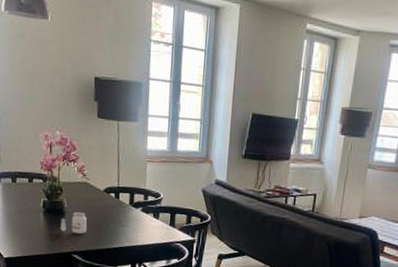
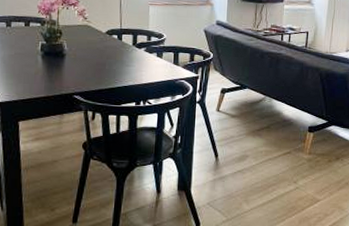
candle: present [60,211,87,235] -> none [60,53,89,76]

